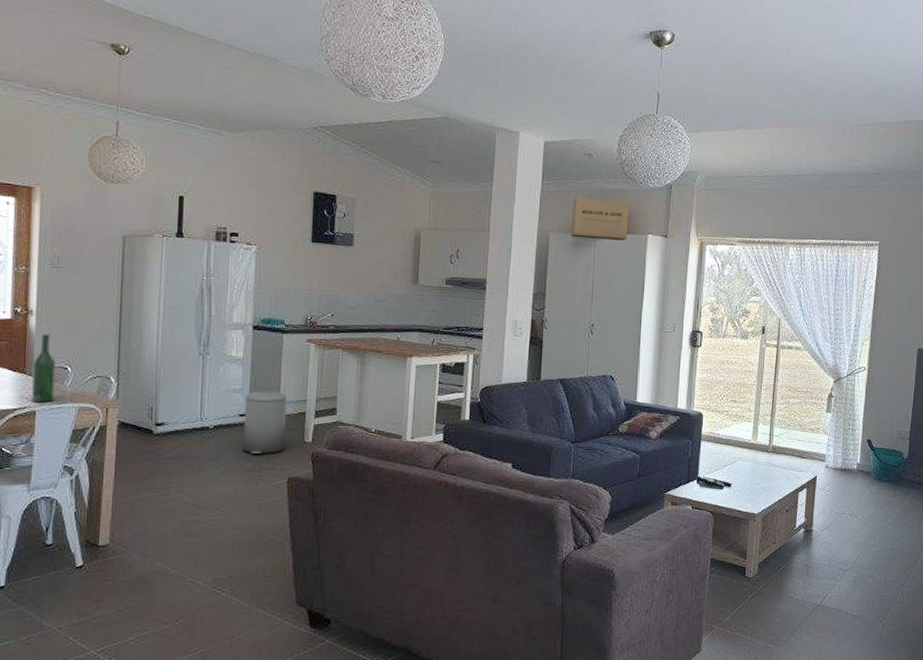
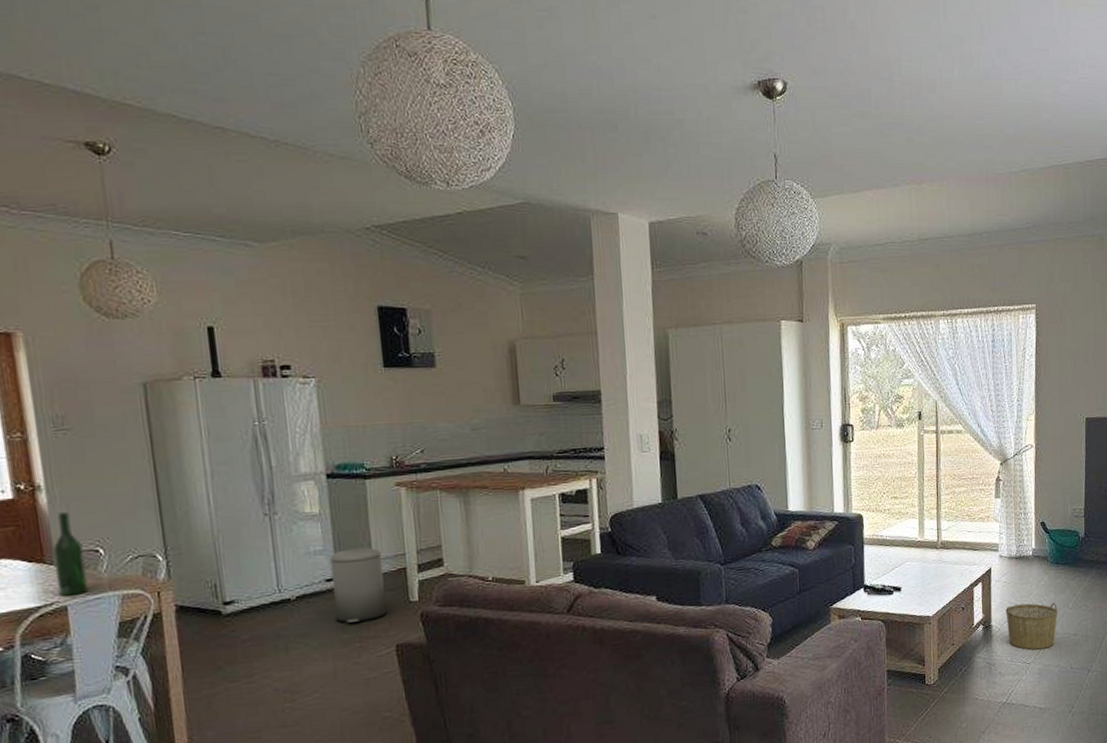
box: present [571,198,630,241] -> none [690,285,759,332]
basket: none [827,513,877,559] -> present [1006,602,1058,650]

